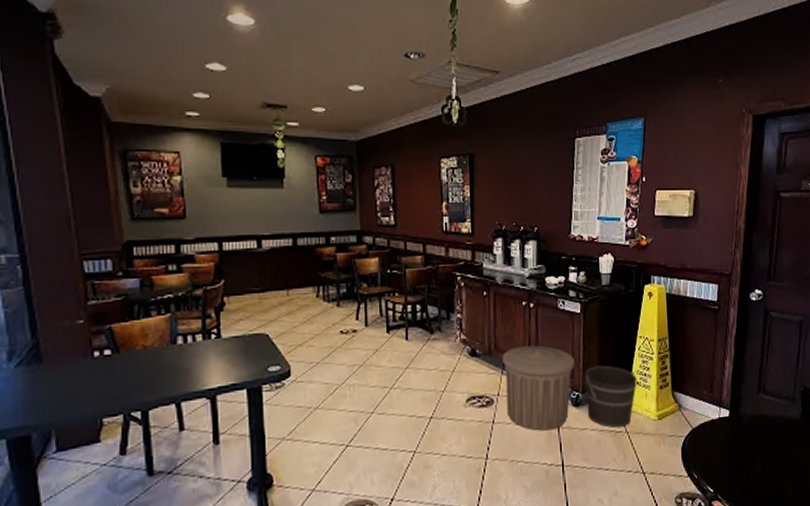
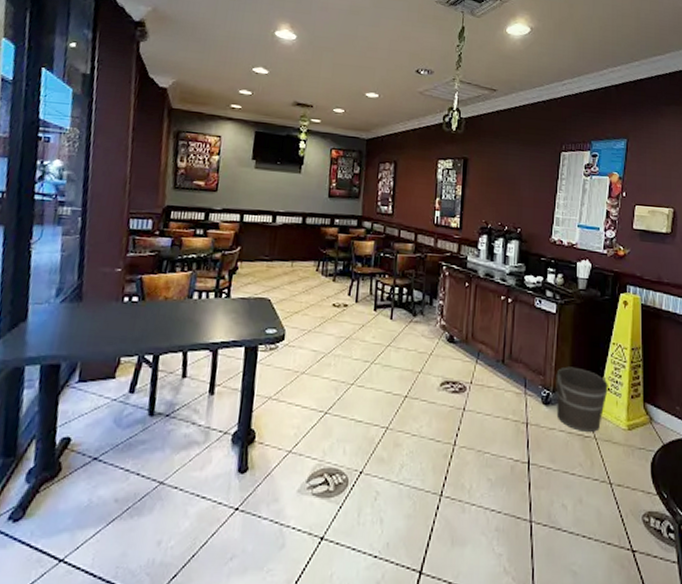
trash can: present [502,345,575,431] -> none [478,338,548,425]

